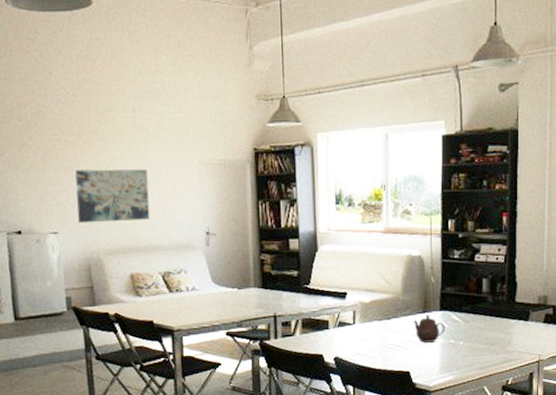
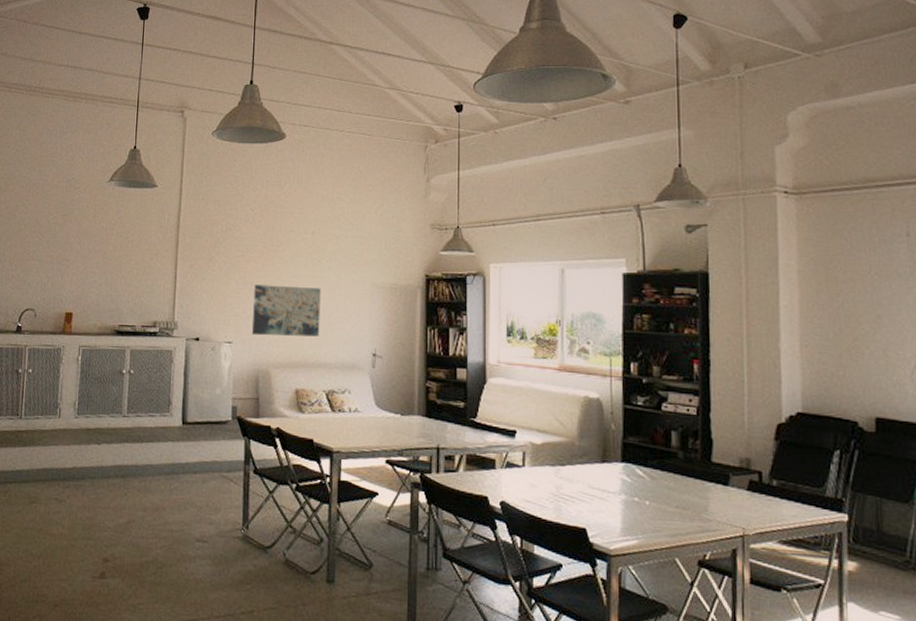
teapot: present [413,314,446,343] -> none [590,465,629,498]

